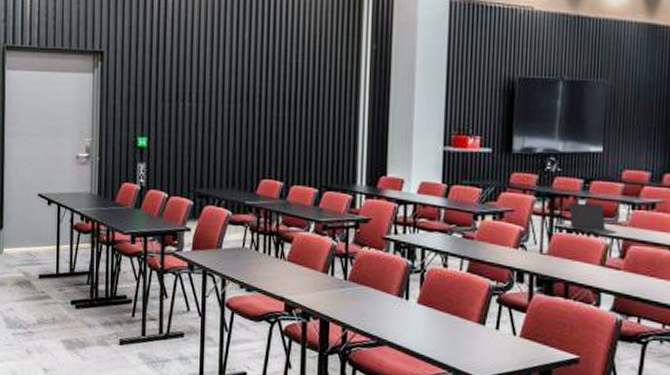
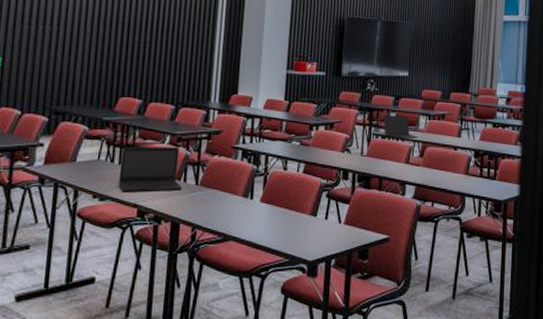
laptop: none [264,233,329,285] -> present [118,146,182,192]

